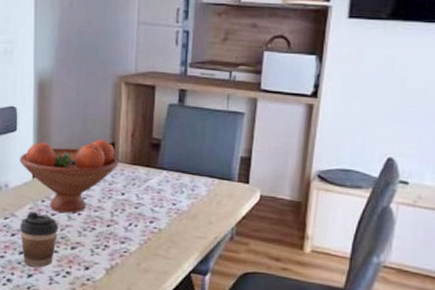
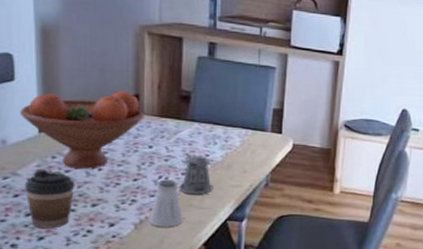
saltshaker: none [119,227,149,275] -> present [149,179,183,227]
pepper shaker: none [147,201,179,245] -> present [179,153,213,195]

